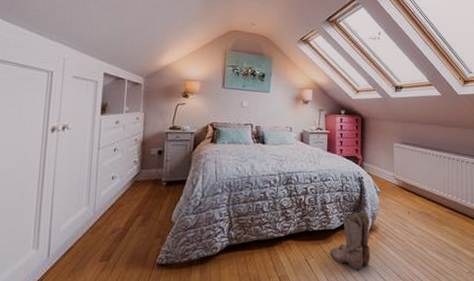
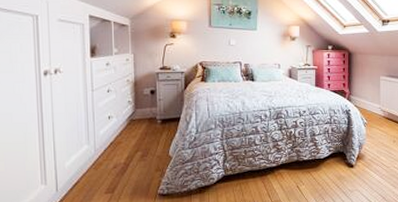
boots: present [330,210,370,270] -> none [320,140,357,194]

